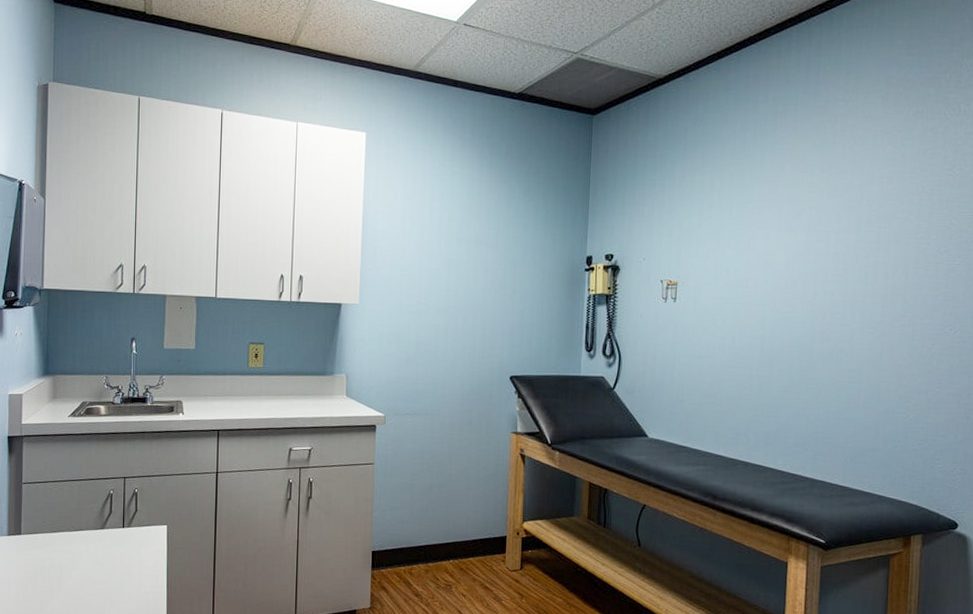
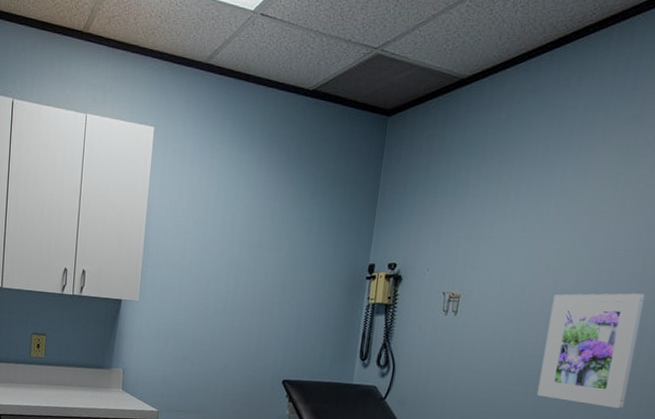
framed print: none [761,272,851,385] -> present [537,293,645,409]

